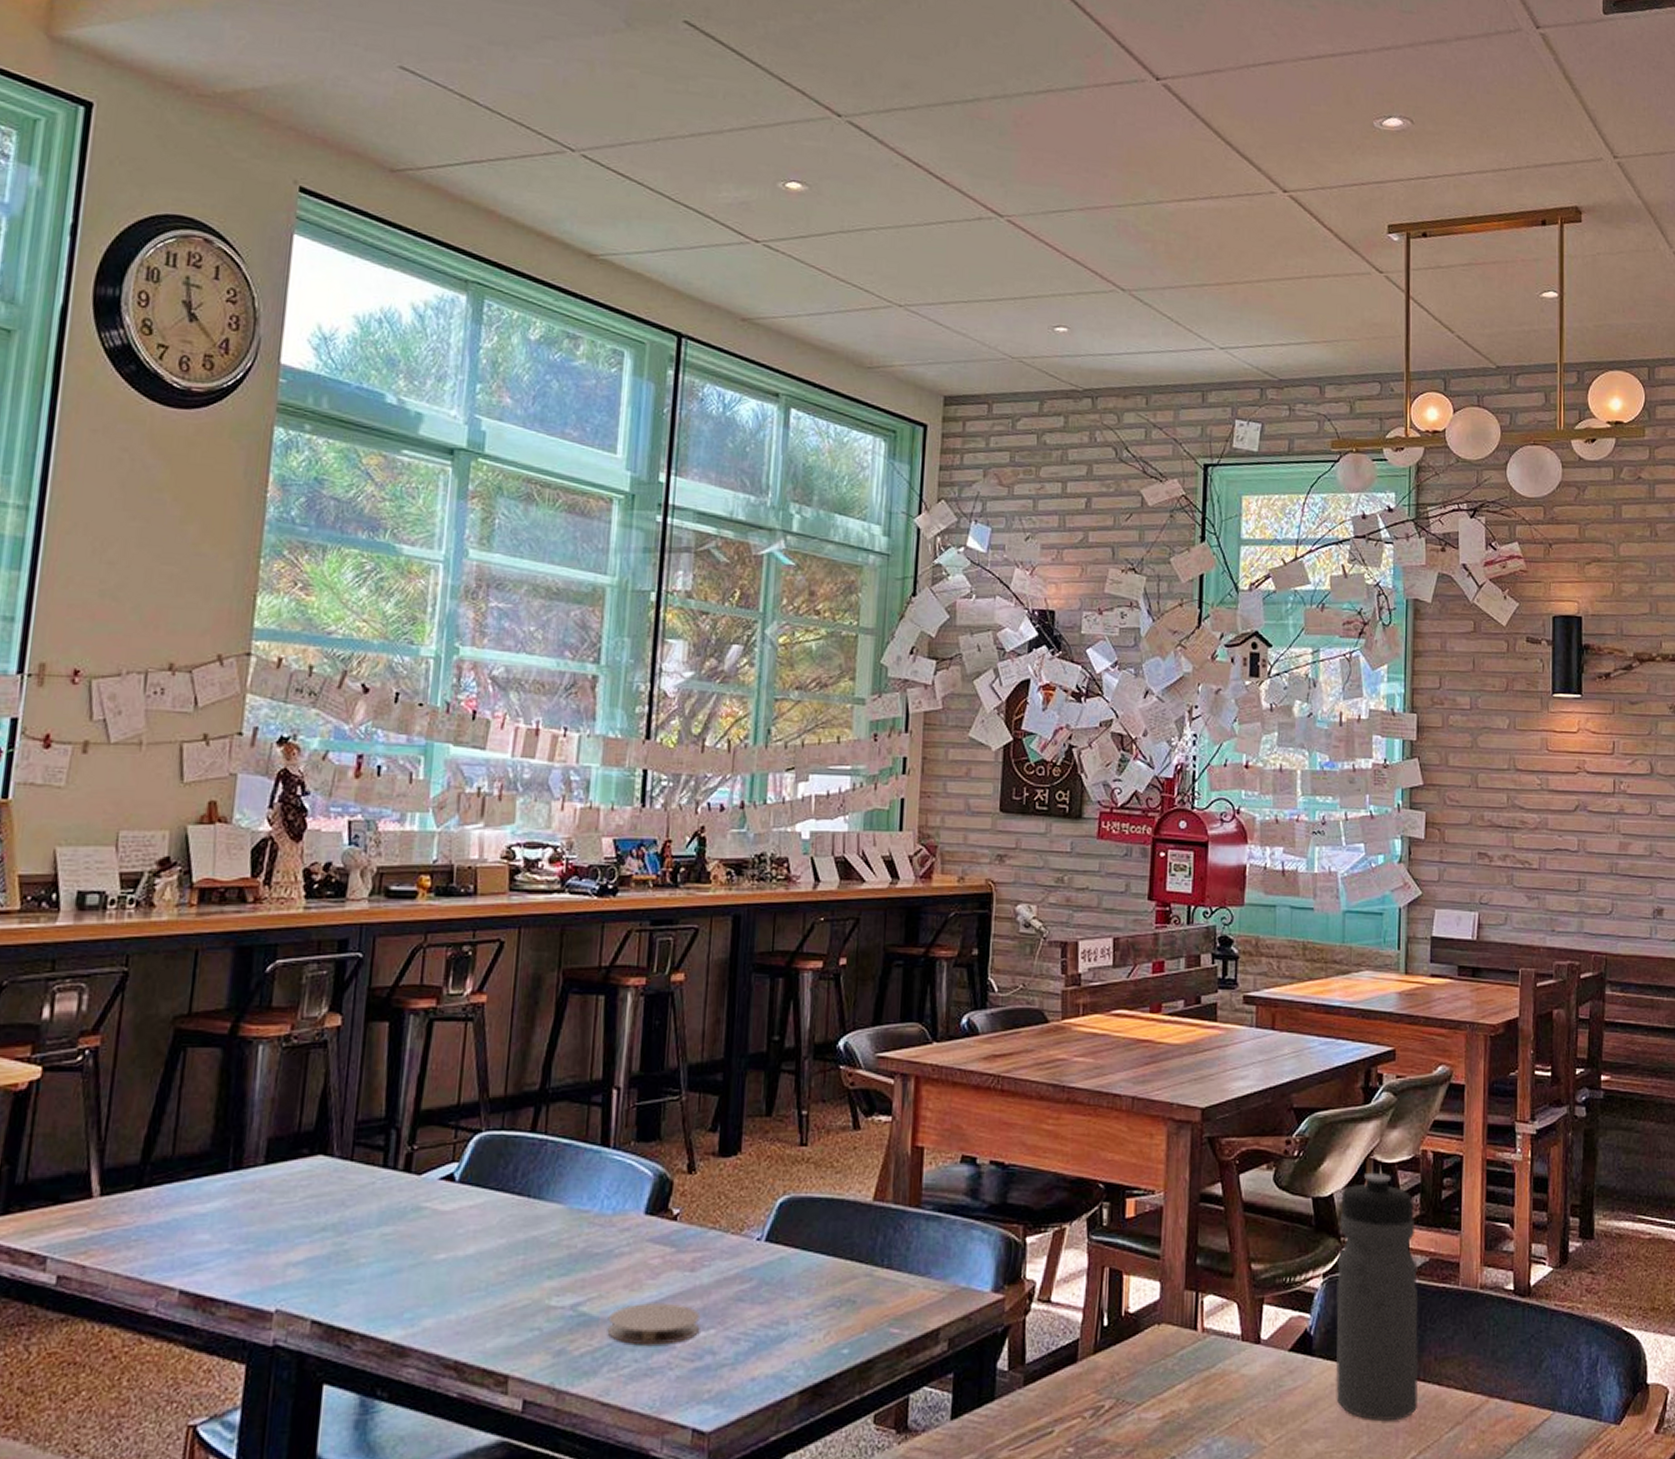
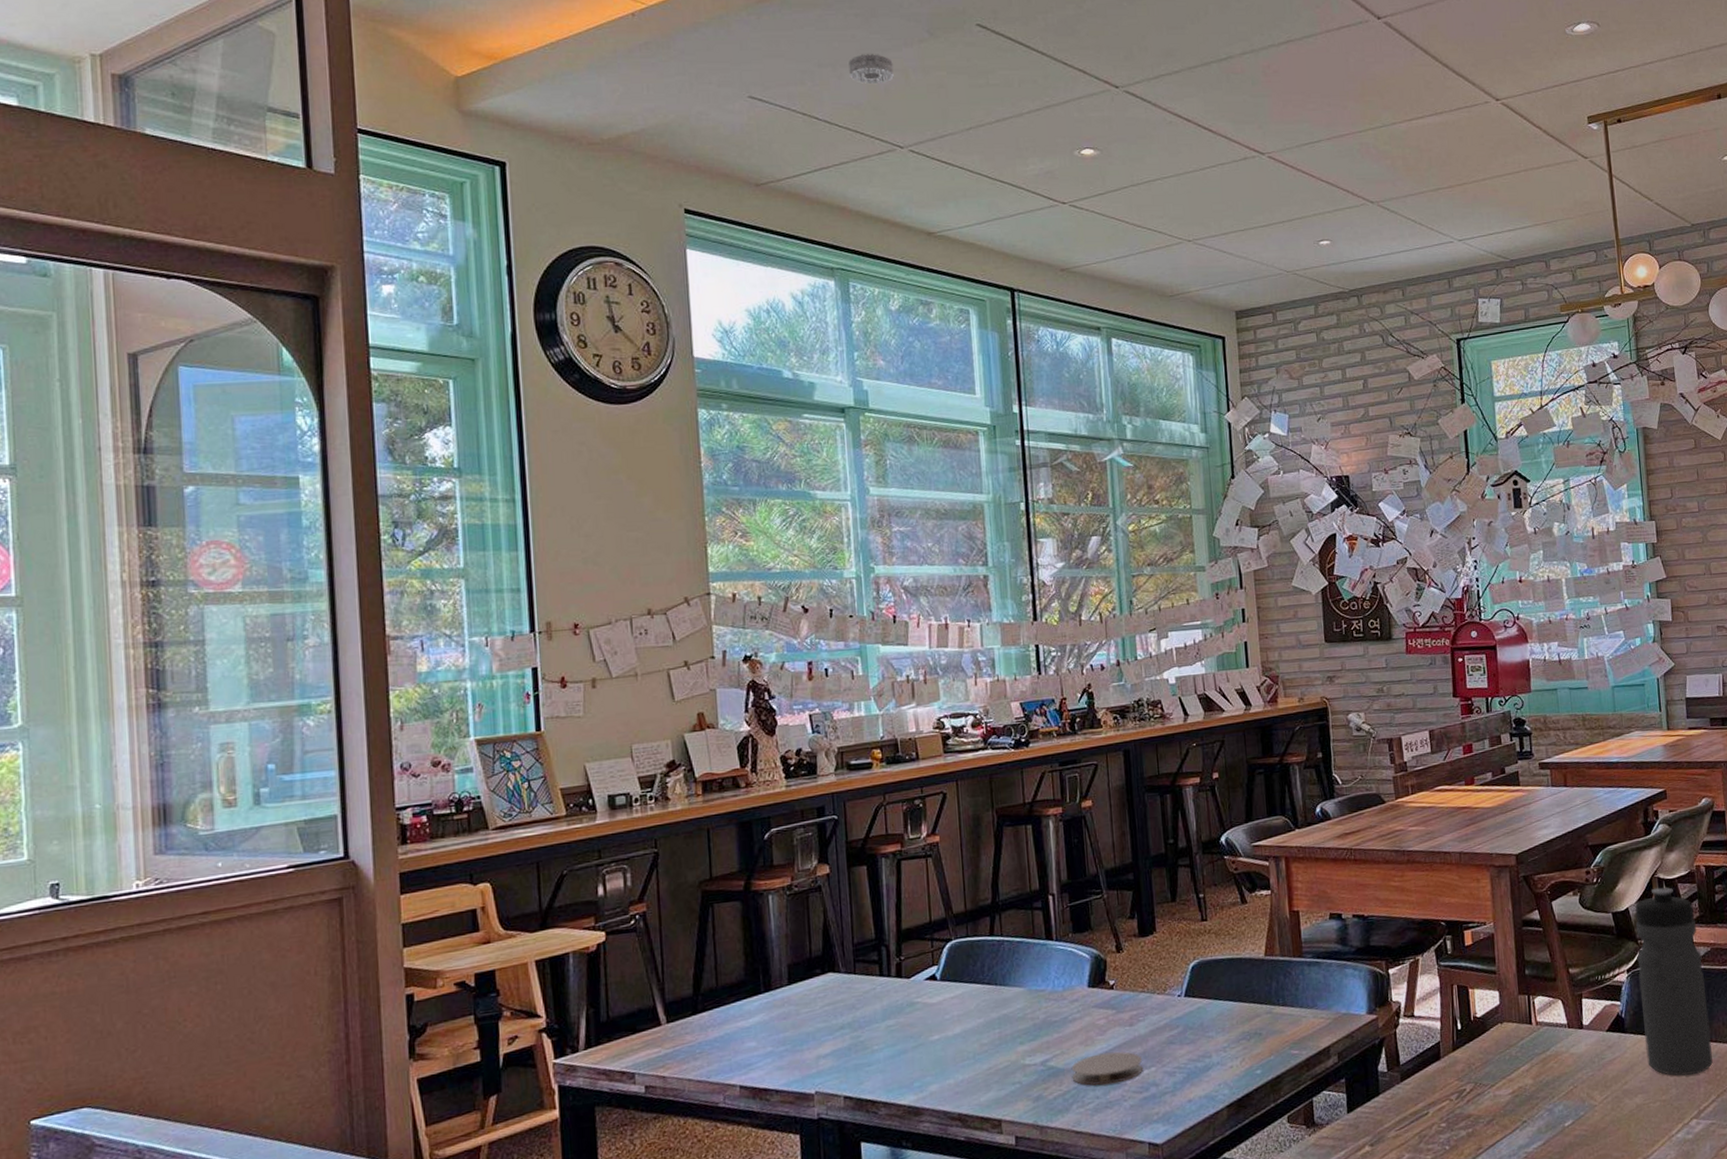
smoke detector: none [524,36,578,73] -> present [848,54,894,85]

